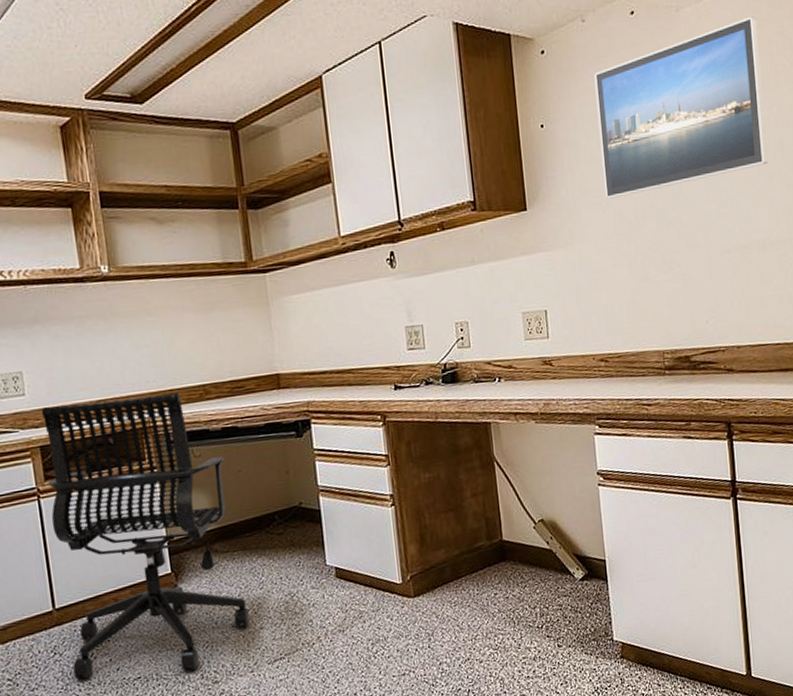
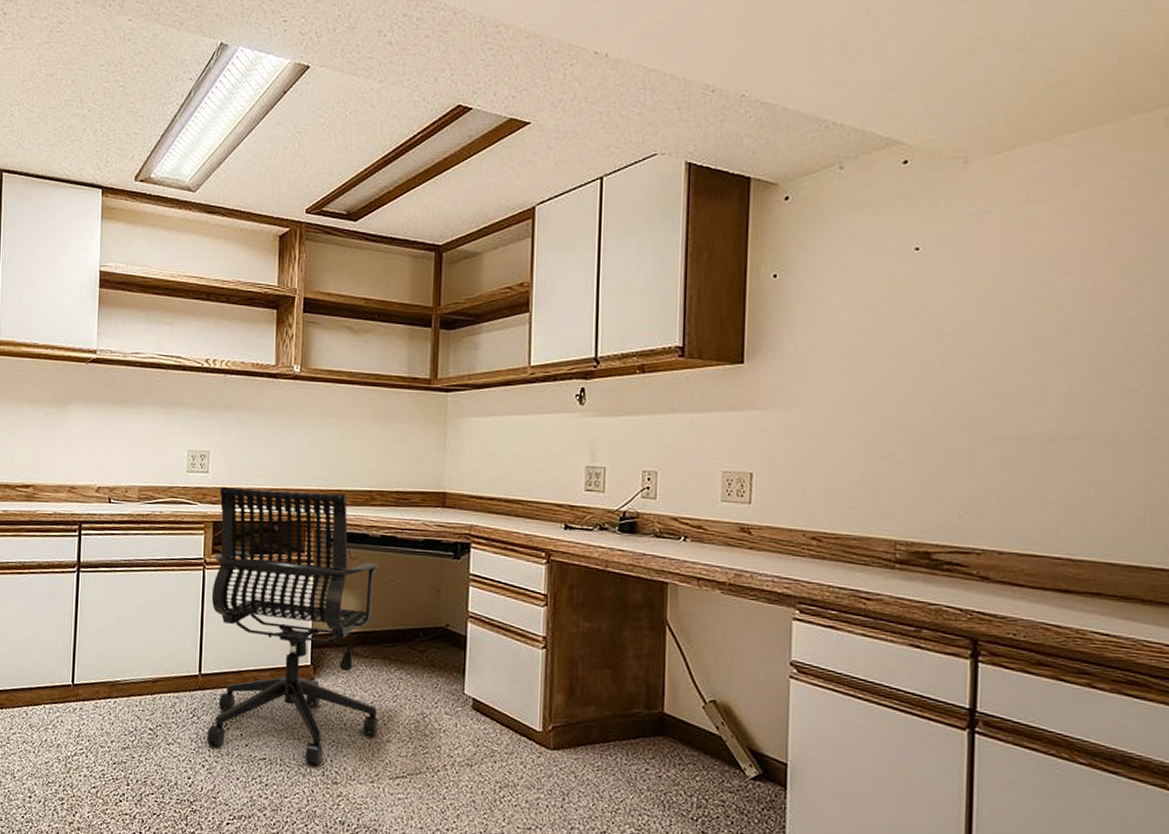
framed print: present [594,16,768,199] -> none [843,174,1076,362]

